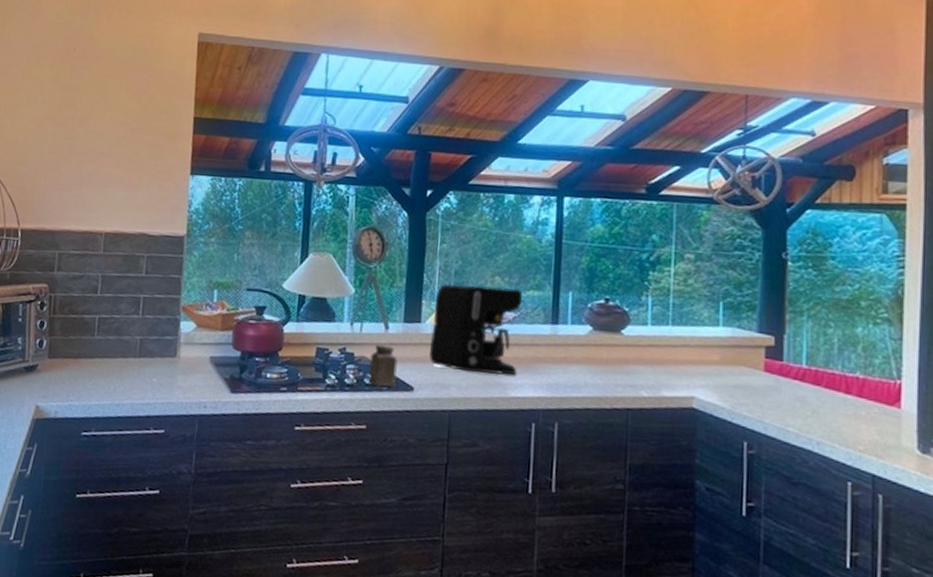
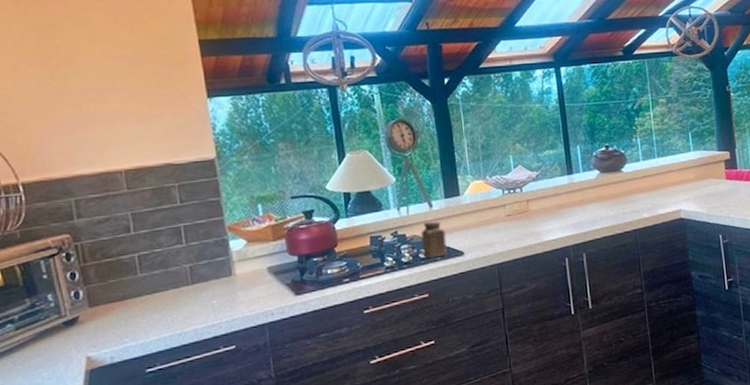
coffee maker: present [429,284,523,375] -> none [468,151,547,230]

